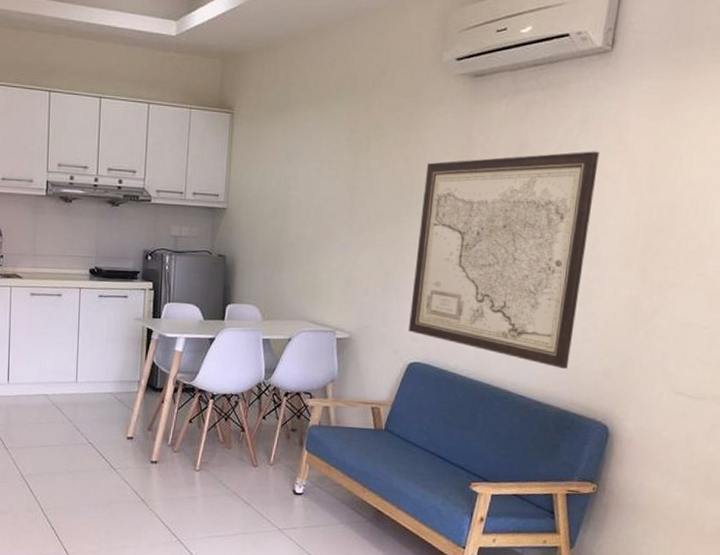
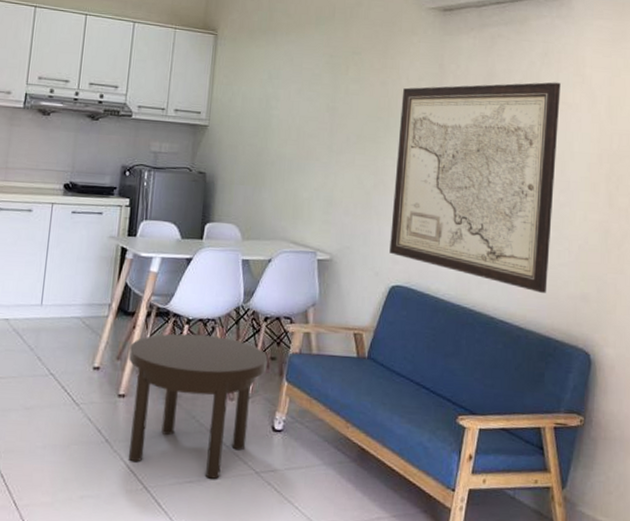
side table: none [158,407,289,534] -> present [128,333,268,479]

